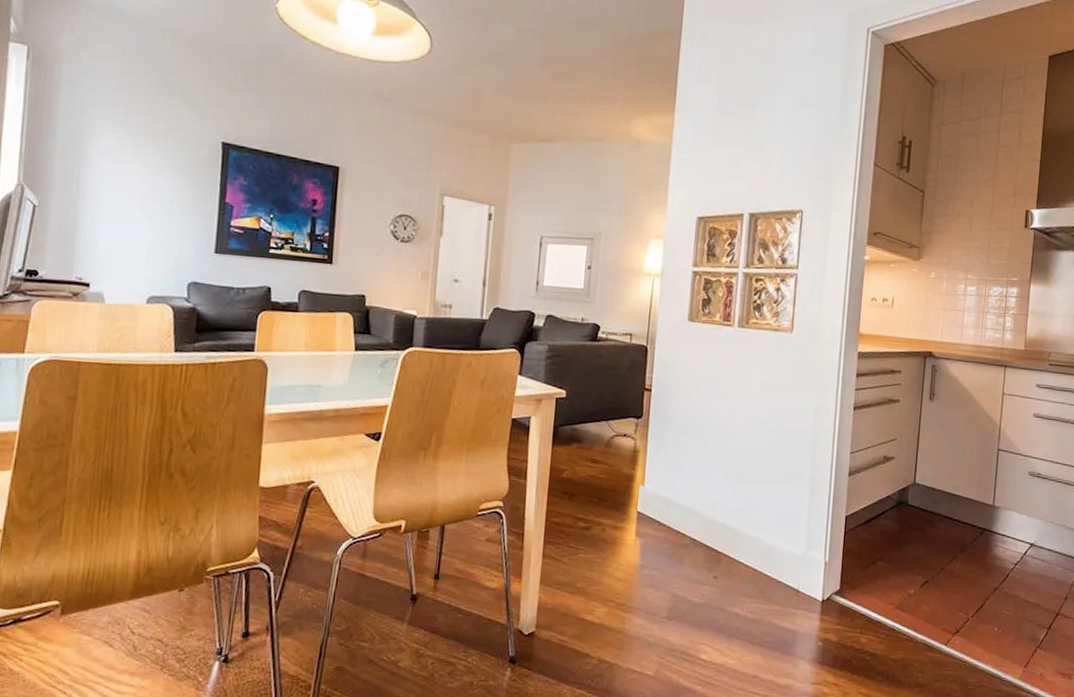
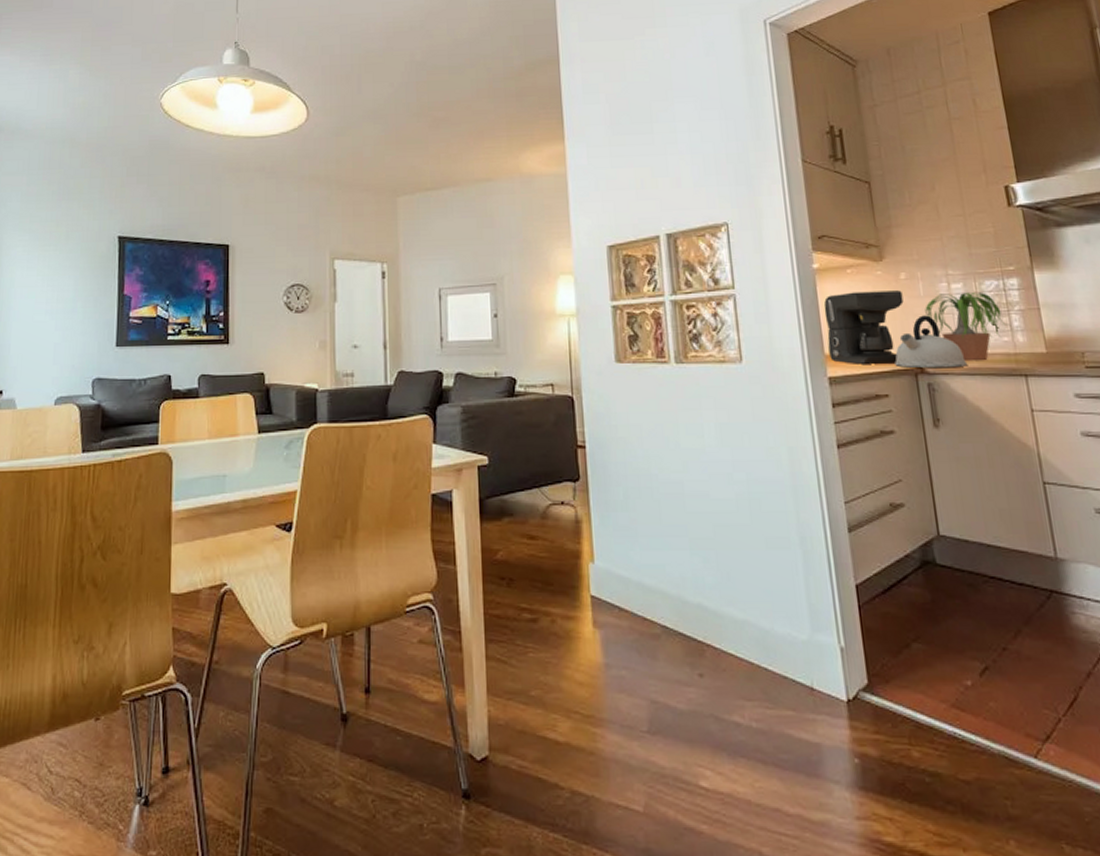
coffee maker: none [862,283,929,346] -> present [823,290,904,364]
kettle: none [911,309,965,355] -> present [894,315,968,369]
potted plant: none [940,293,1004,352] -> present [923,293,1011,362]

